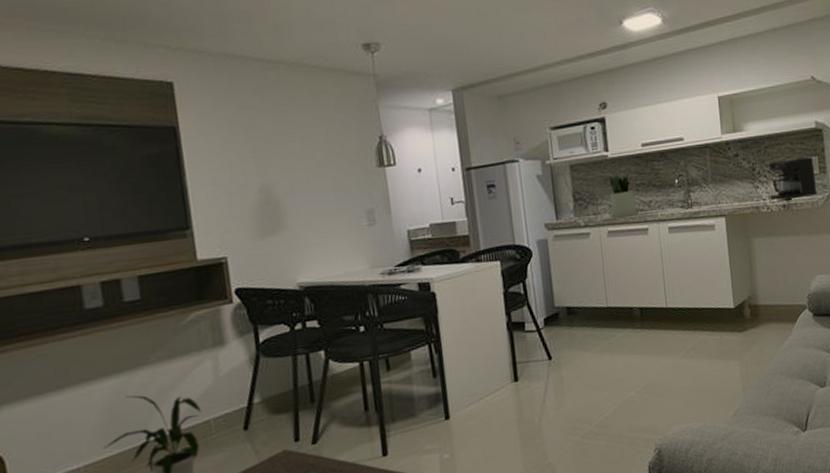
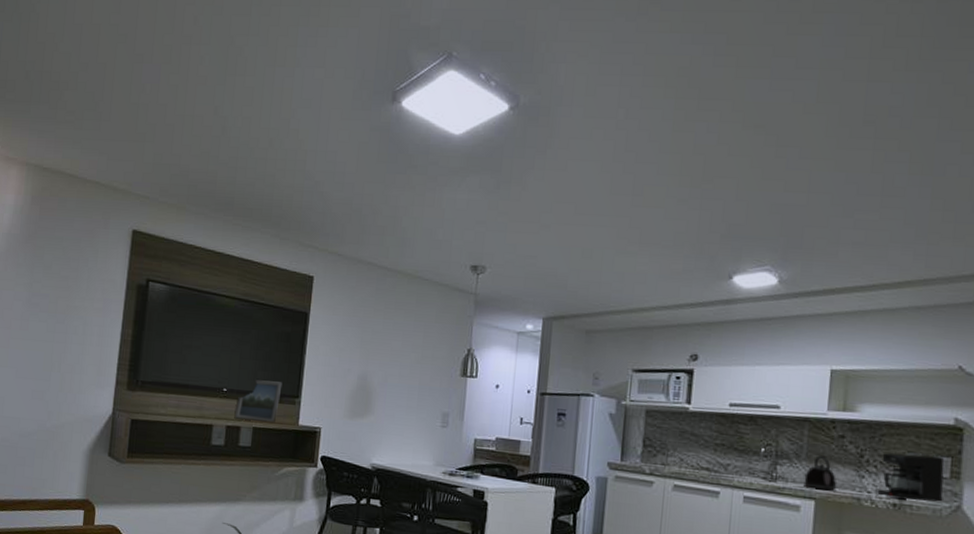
picture frame: none [107,215,167,272] -> present [234,380,283,424]
planter: present [608,172,640,219] -> none [680,429,713,476]
kettle: none [713,176,740,208] -> present [803,455,837,491]

